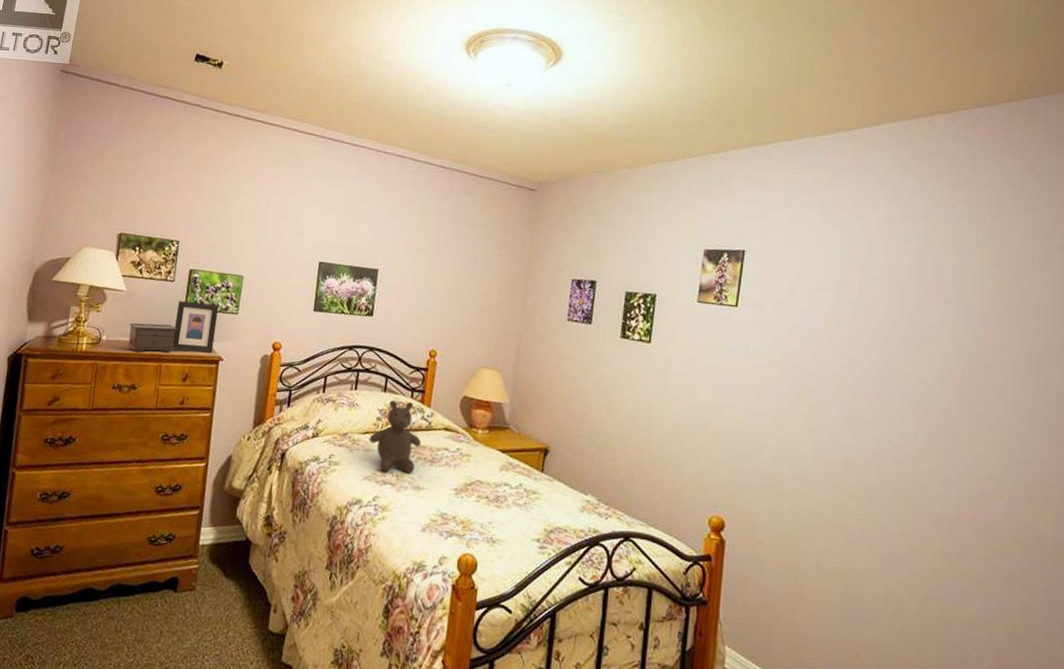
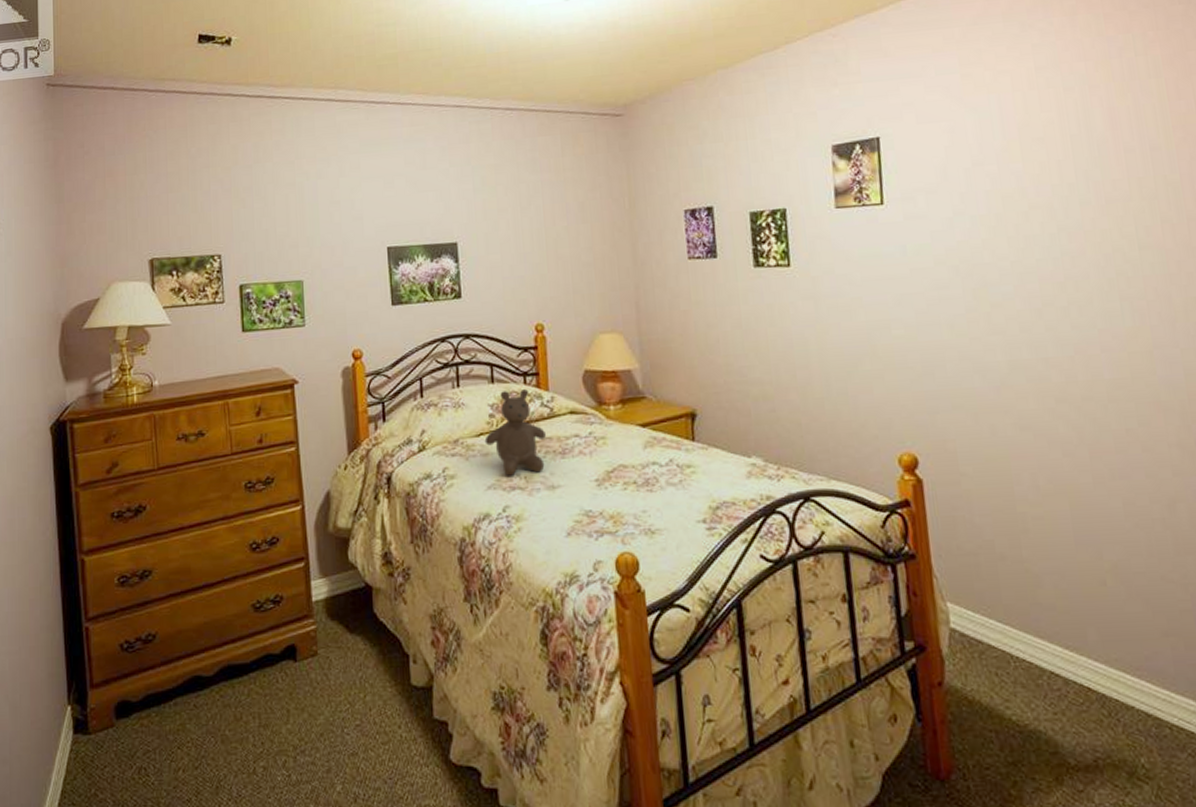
jewelry box: present [128,323,177,354] -> none [182,354,239,393]
picture frame: present [173,301,219,353] -> none [234,320,284,382]

